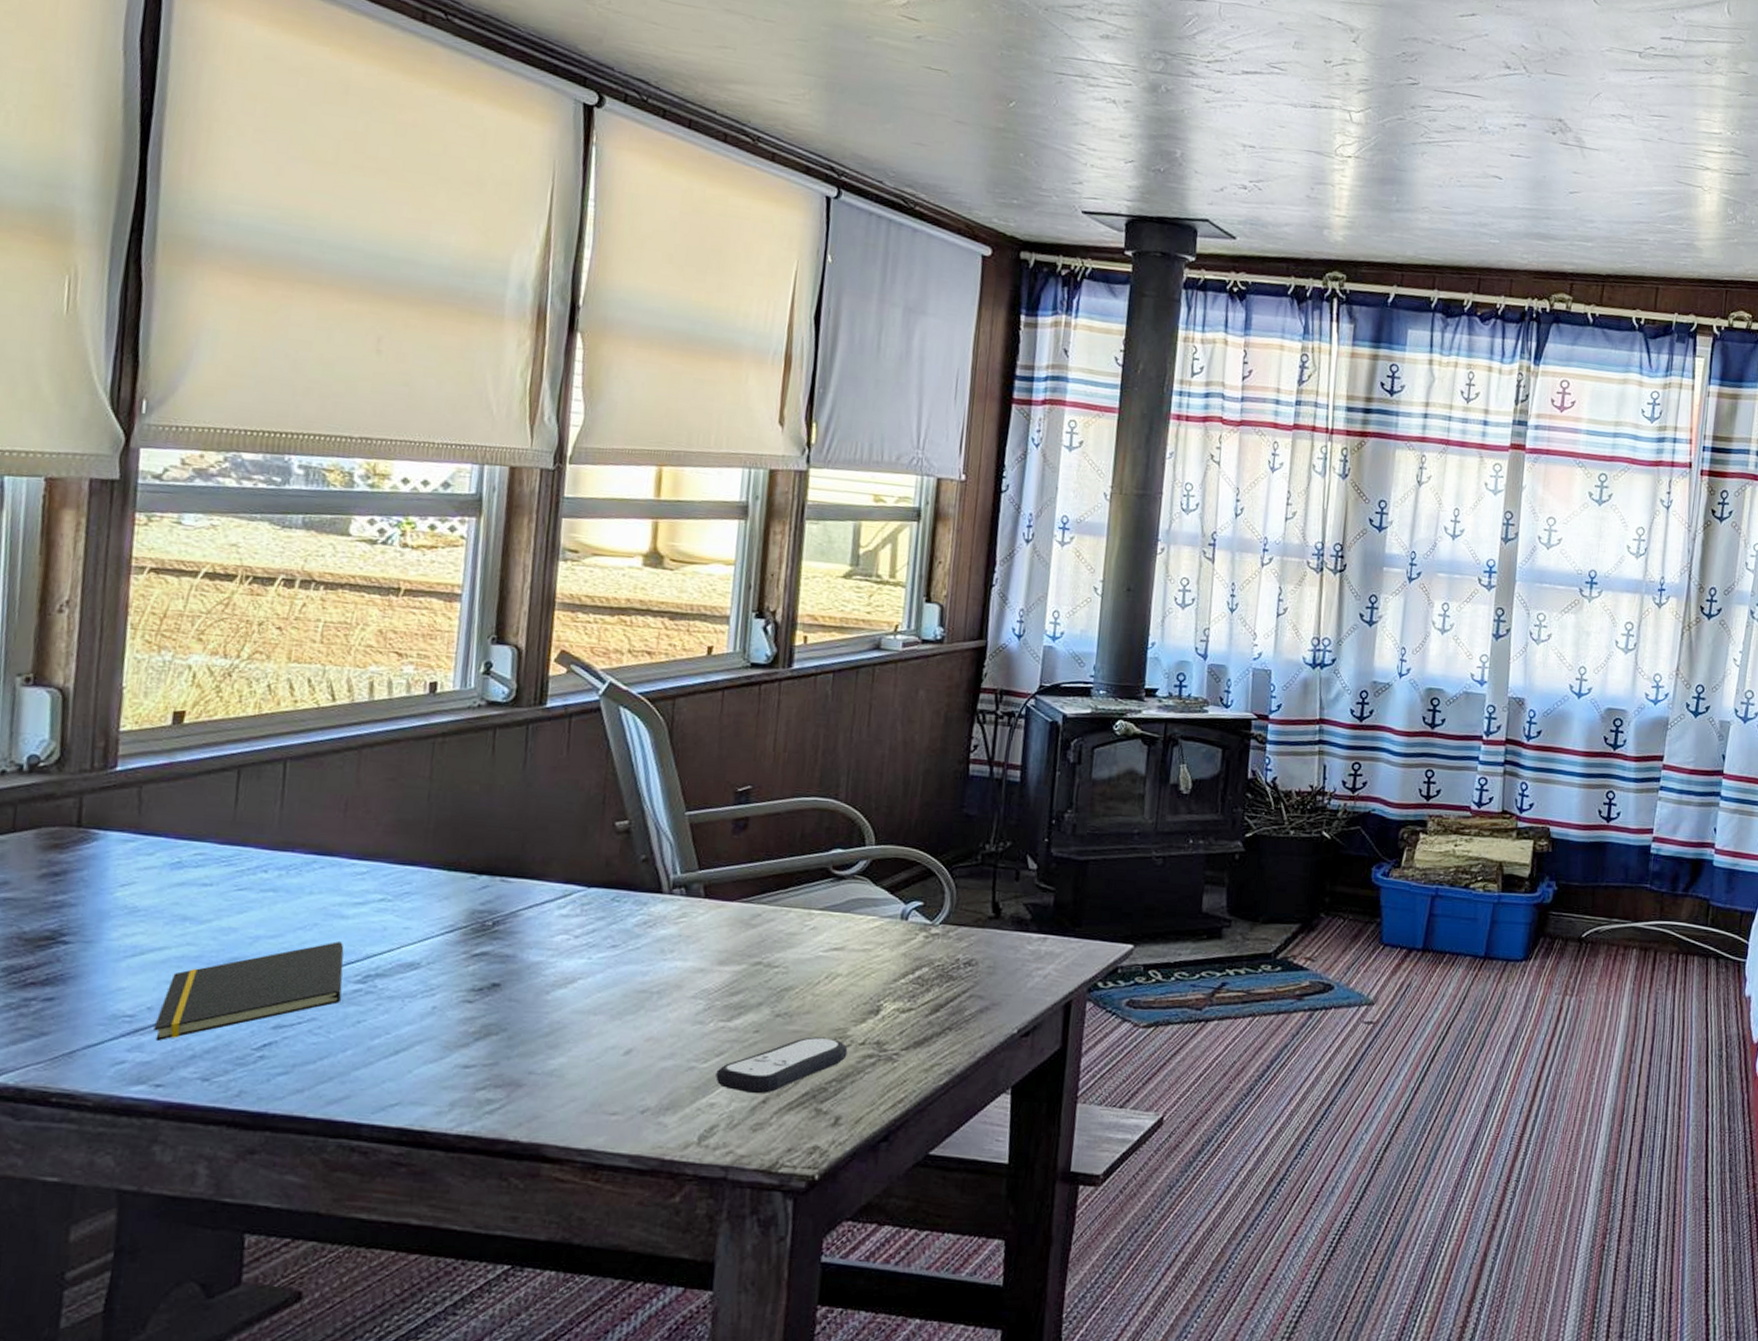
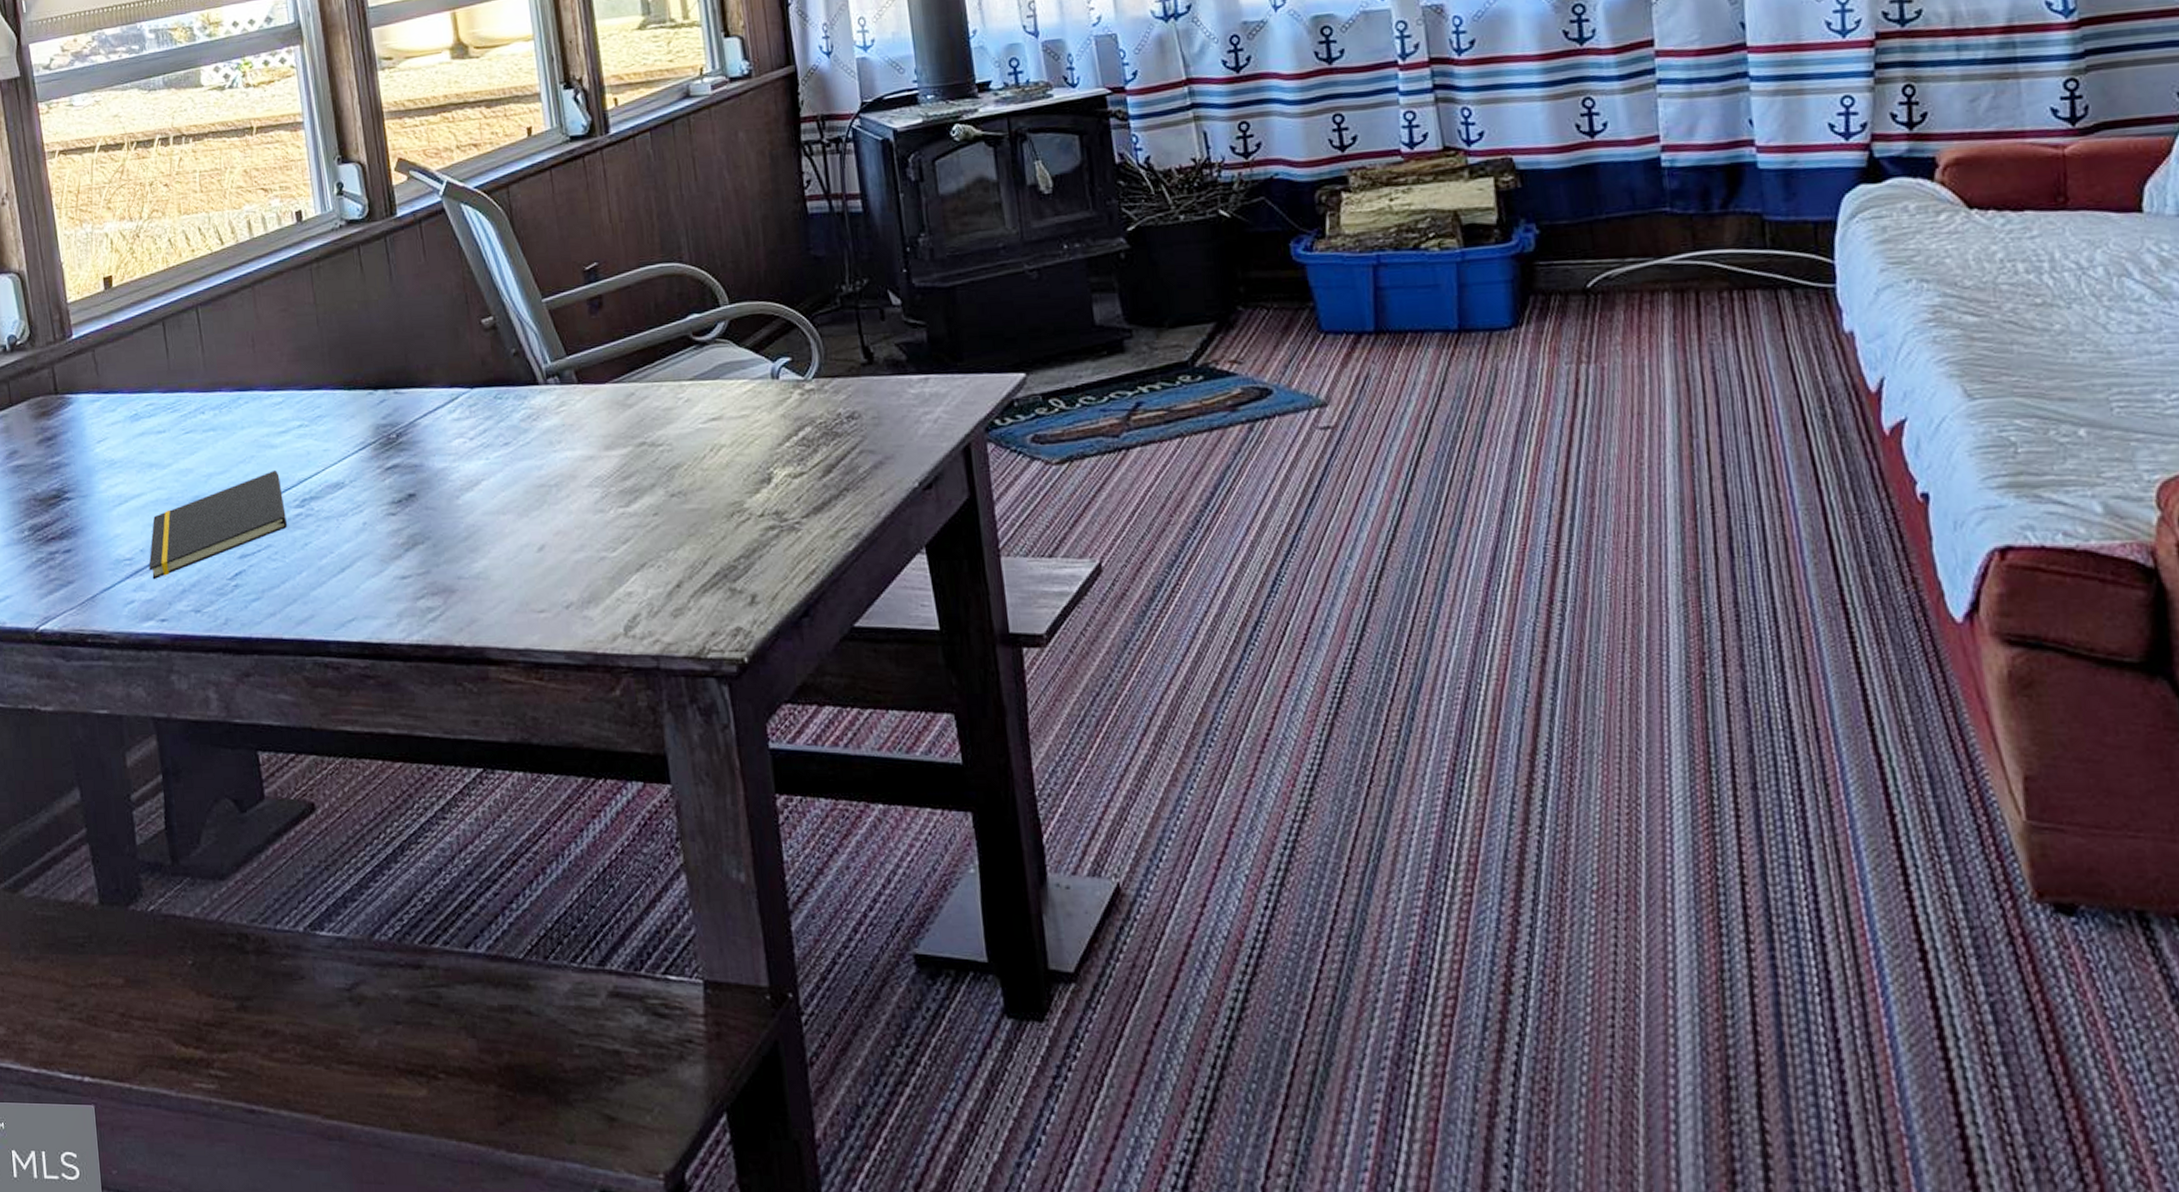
remote control: present [716,1037,848,1094] -> none [627,513,749,579]

